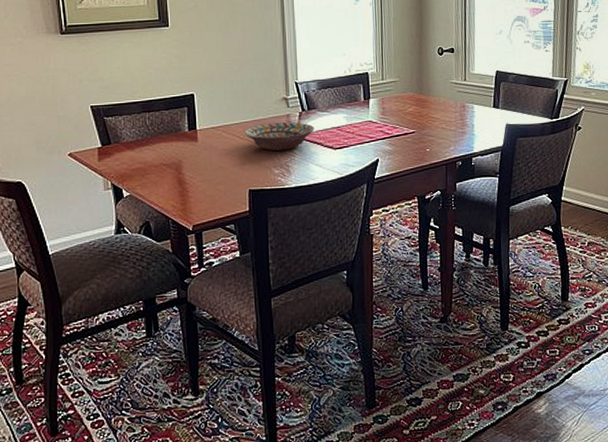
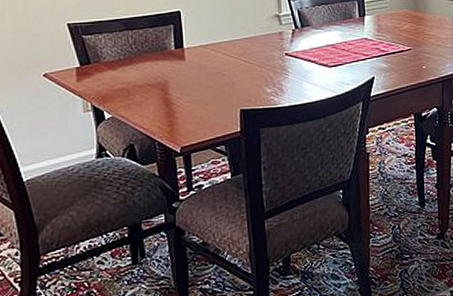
decorative bowl: present [244,122,314,151] -> none [234,40,308,69]

